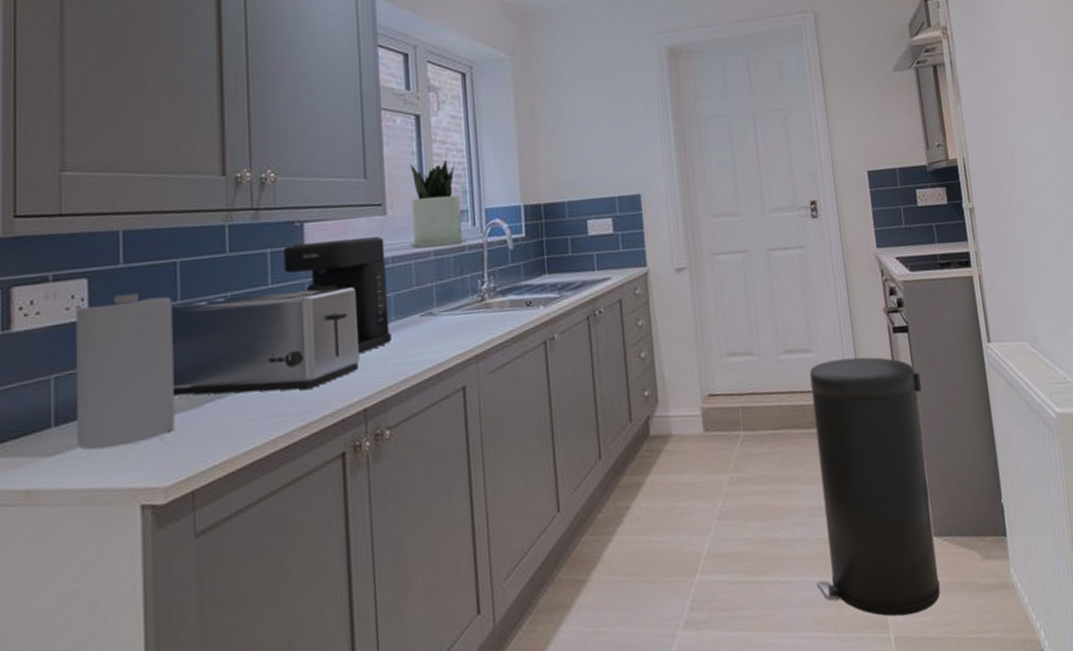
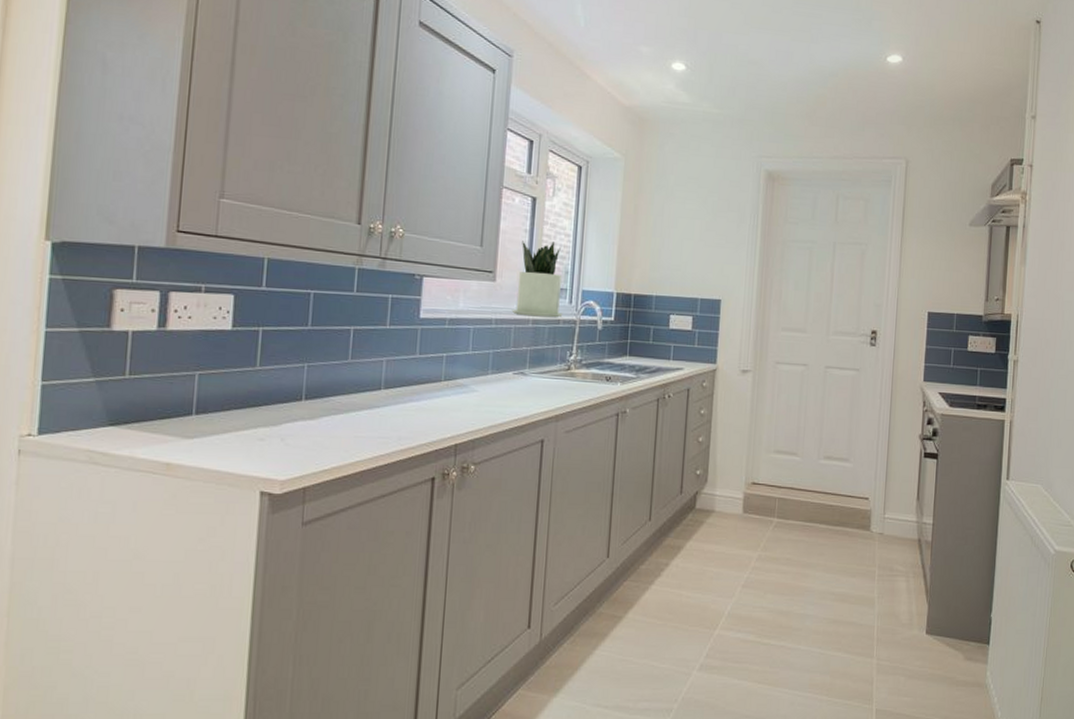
paper towel holder: present [76,293,175,451] -> none [212,313,304,441]
toaster: present [170,287,359,397] -> none [296,329,461,420]
coffee maker: present [283,237,391,354] -> none [401,294,491,398]
pedal bin: present [809,357,940,616] -> none [817,472,940,693]

